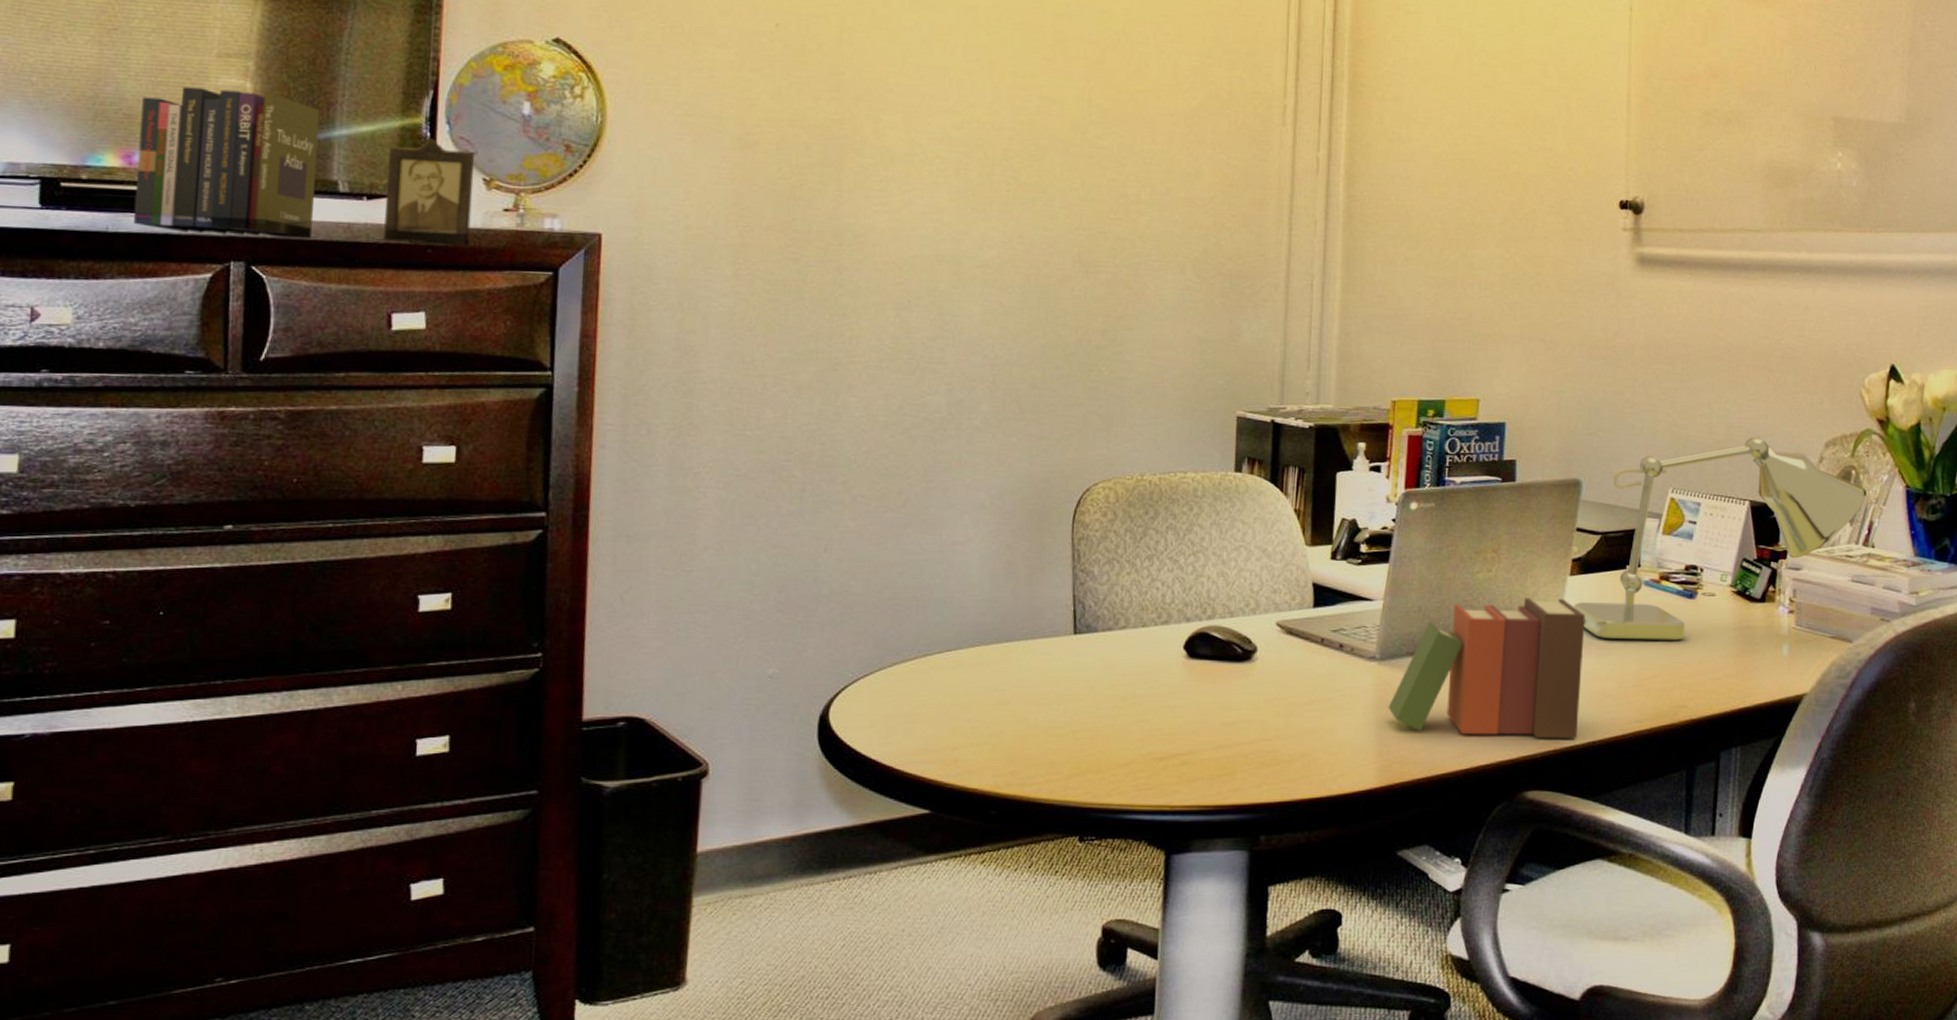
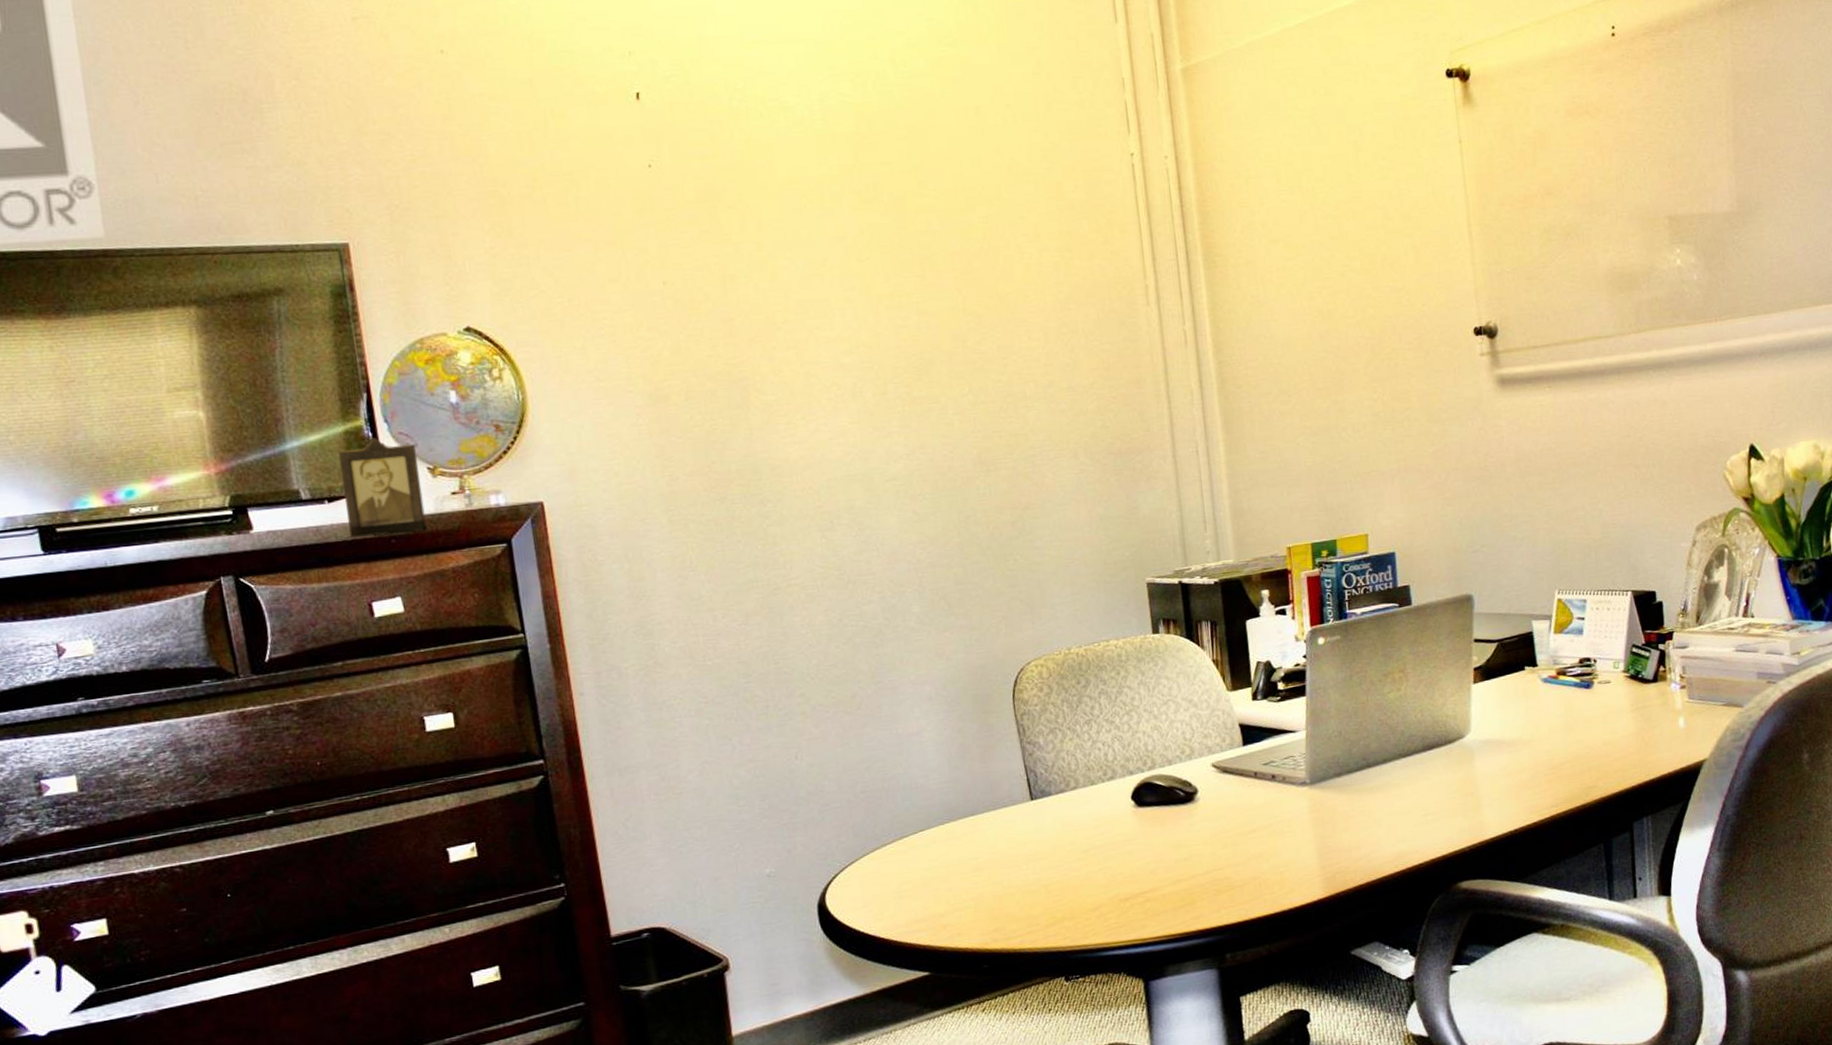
books: present [133,87,321,239] -> none [110,418,287,557]
books: present [1388,597,1585,739] -> none [1324,705,1500,842]
desk lamp: present [1574,435,1867,640] -> none [1481,529,1741,736]

